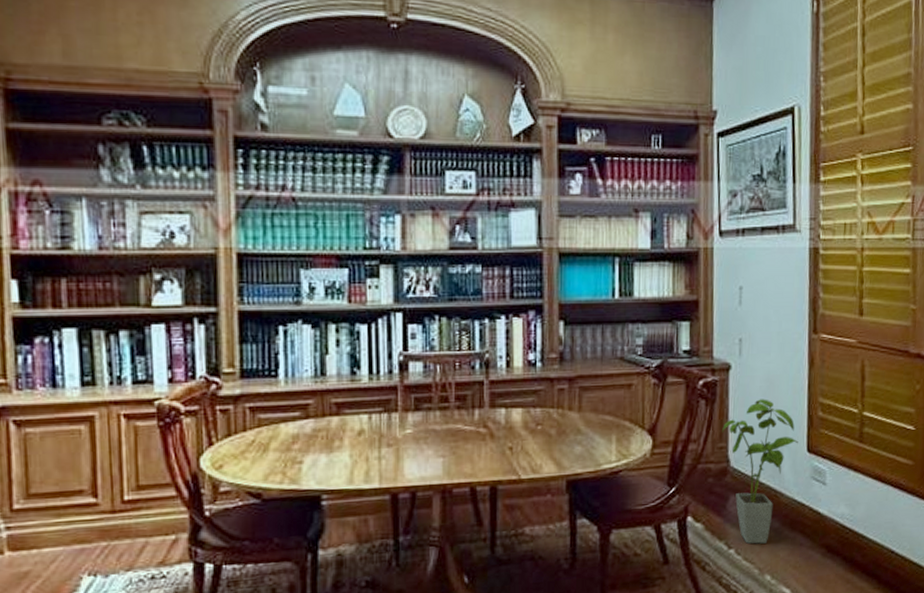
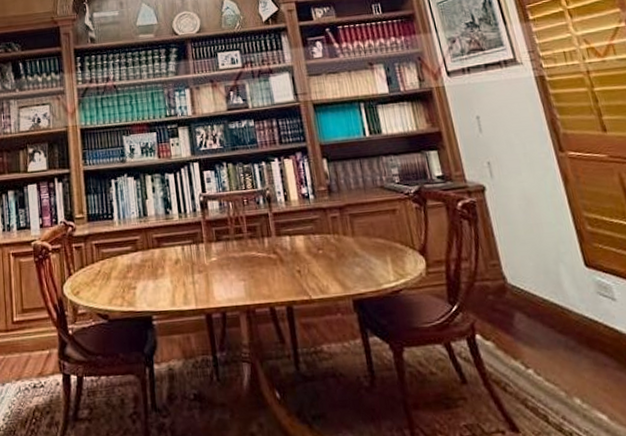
house plant: present [722,399,798,544] -> none [490,216,573,364]

